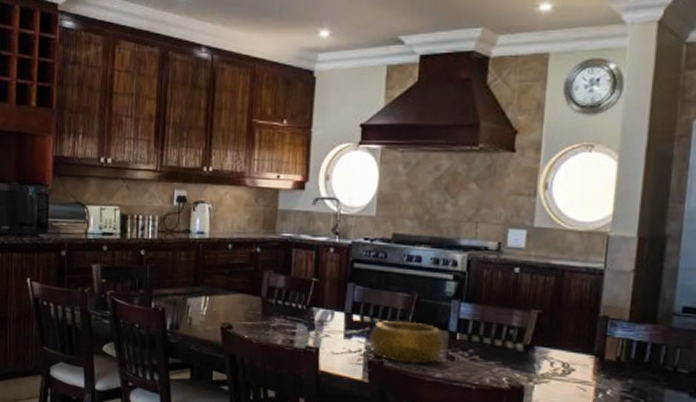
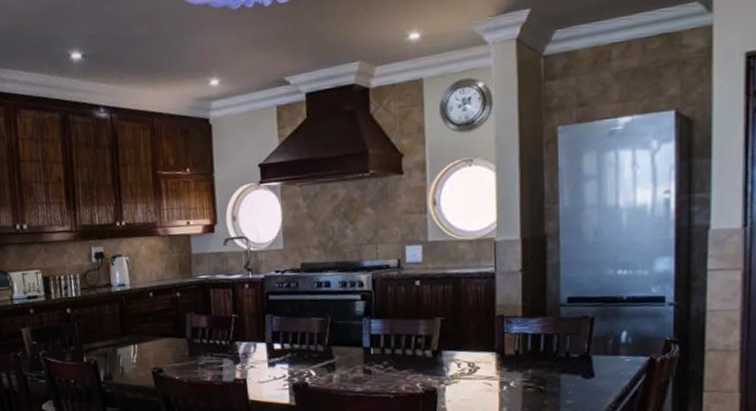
decorative bowl: present [369,321,446,364] -> none [291,343,362,382]

